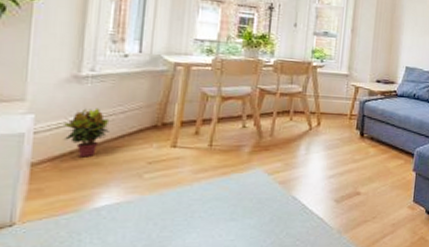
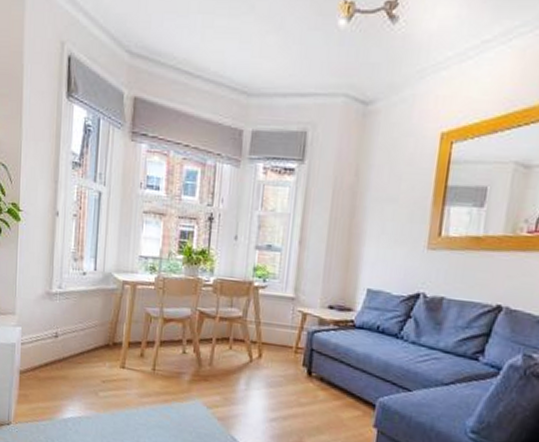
potted plant: present [64,108,110,158] -> none [41,324,73,371]

